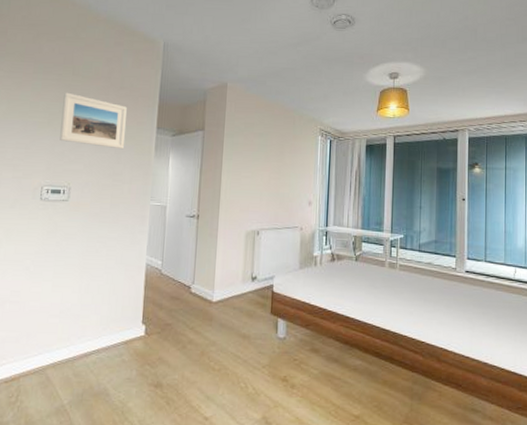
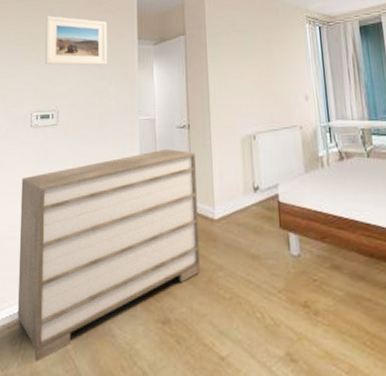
dresser: none [15,234,202,413] -> present [17,148,201,362]

